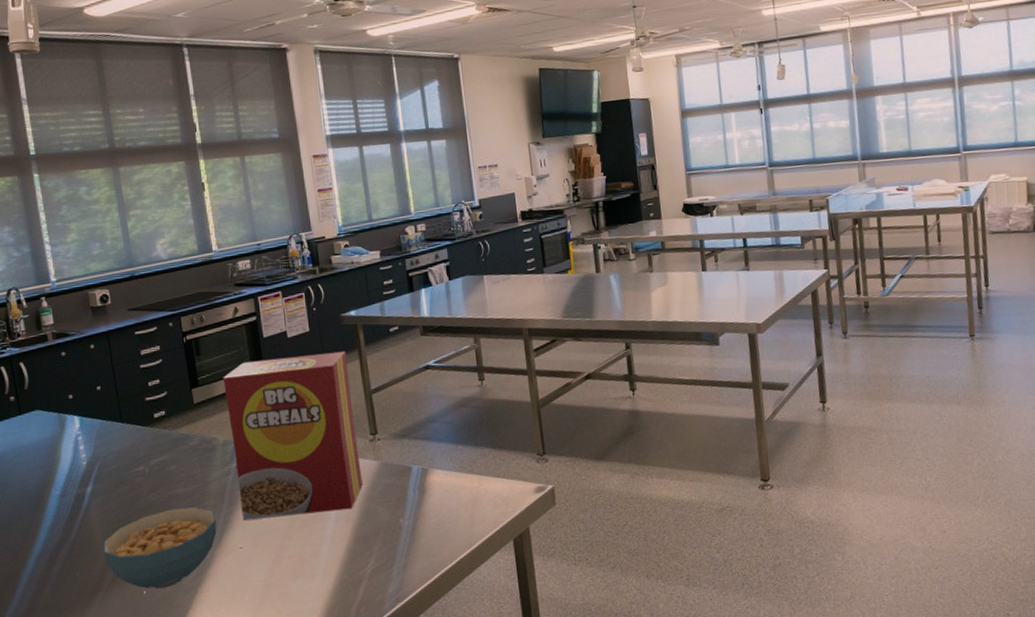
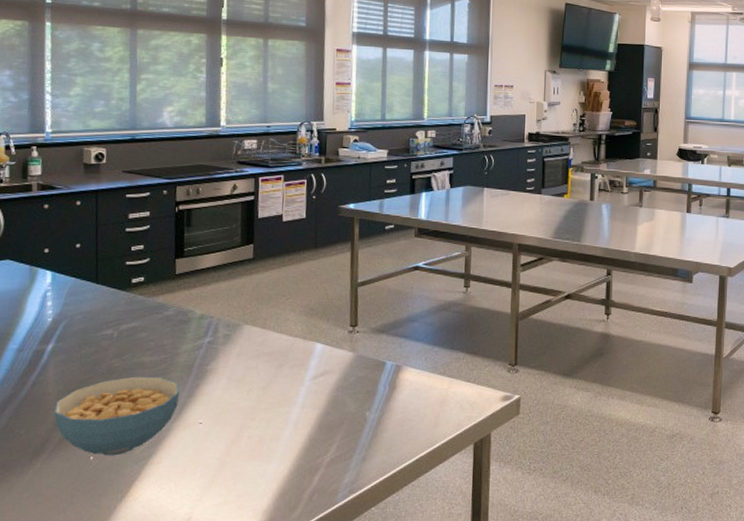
cereal box: present [223,351,363,521] -> none [207,239,339,397]

